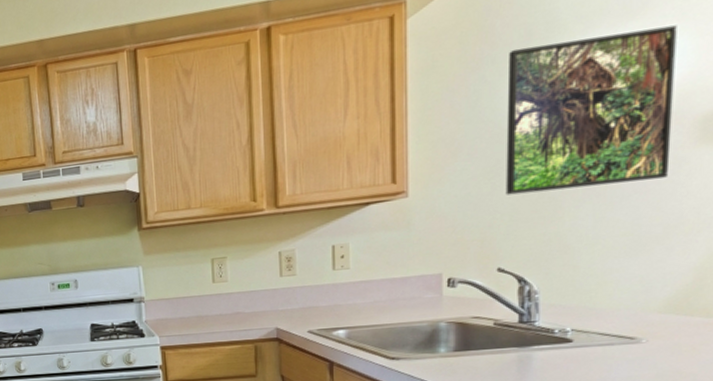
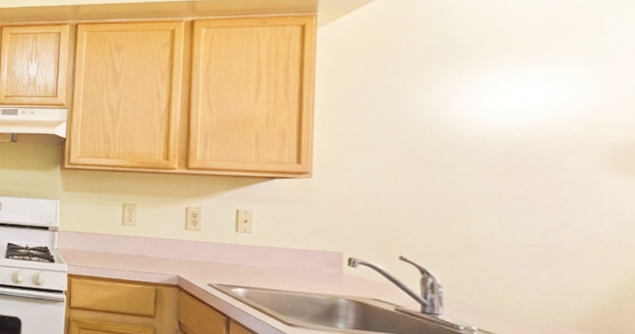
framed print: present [505,25,677,195] -> none [408,64,580,198]

